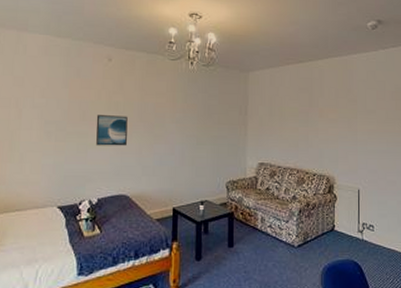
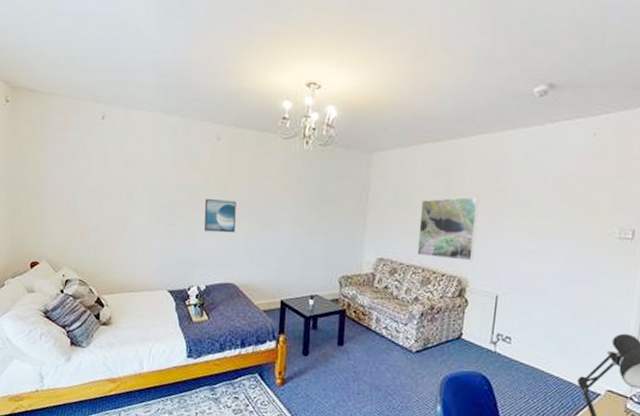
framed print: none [291,107,337,161] -> present [416,196,480,261]

